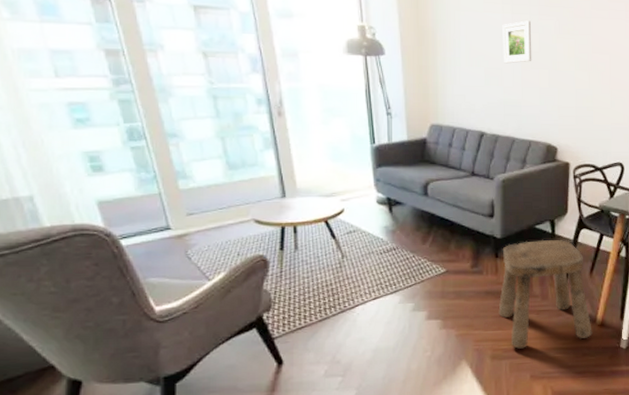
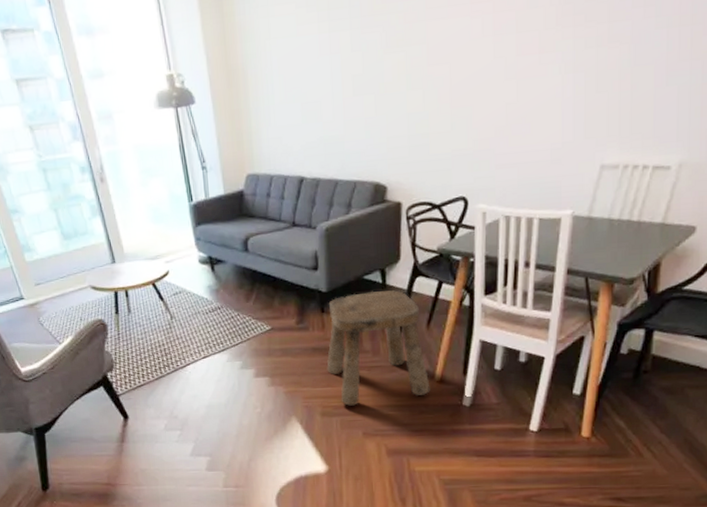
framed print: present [502,20,532,64] -> none [319,37,355,95]

